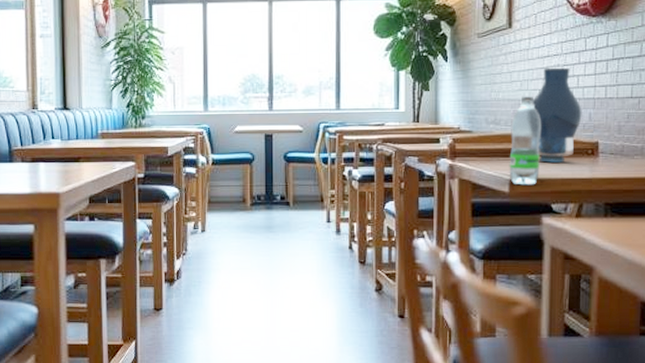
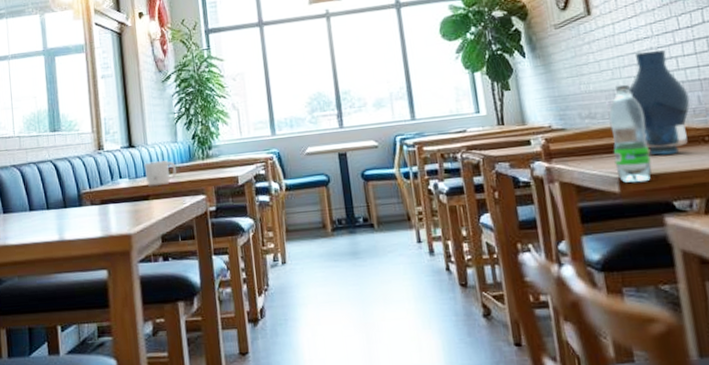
mug: none [77,125,109,150] -> present [144,160,177,188]

